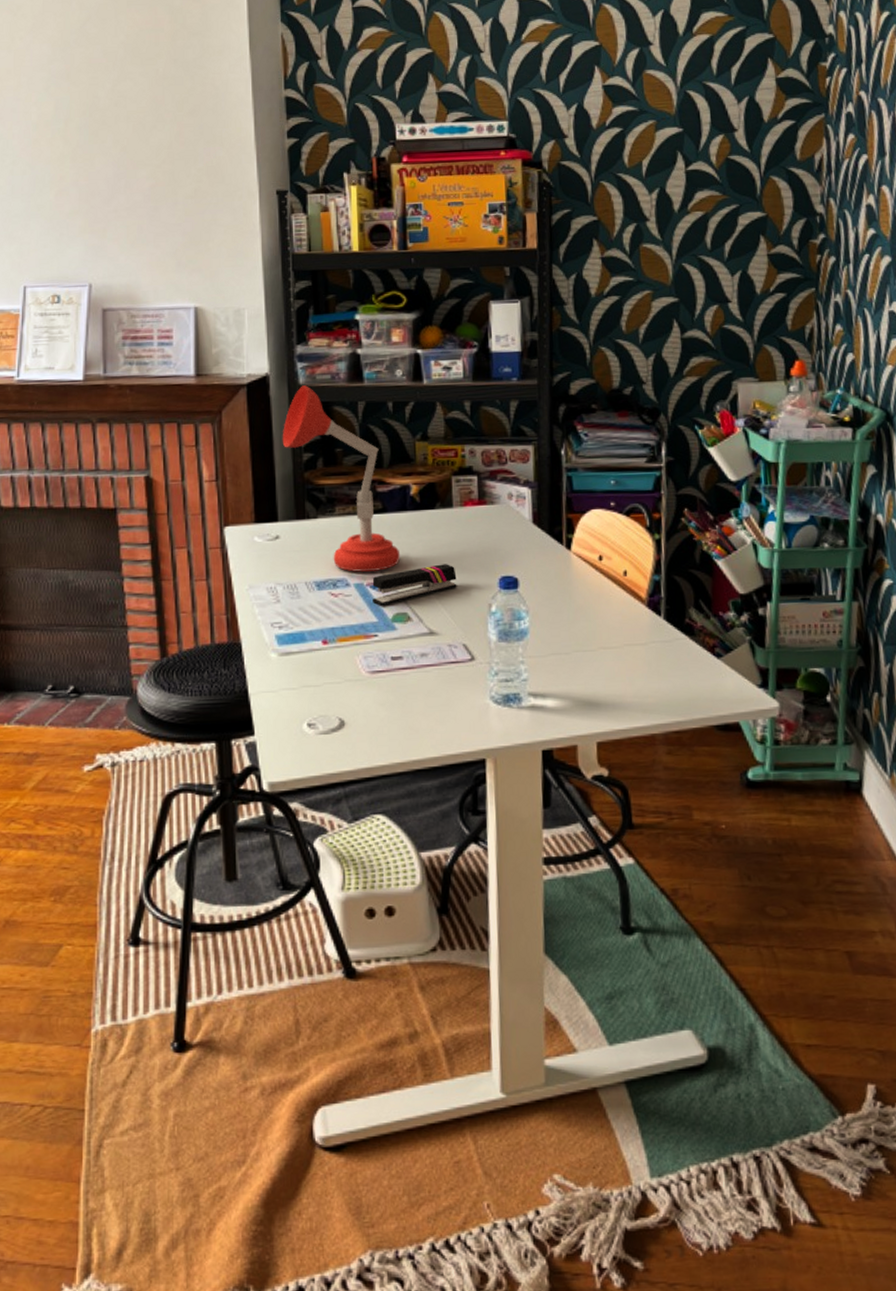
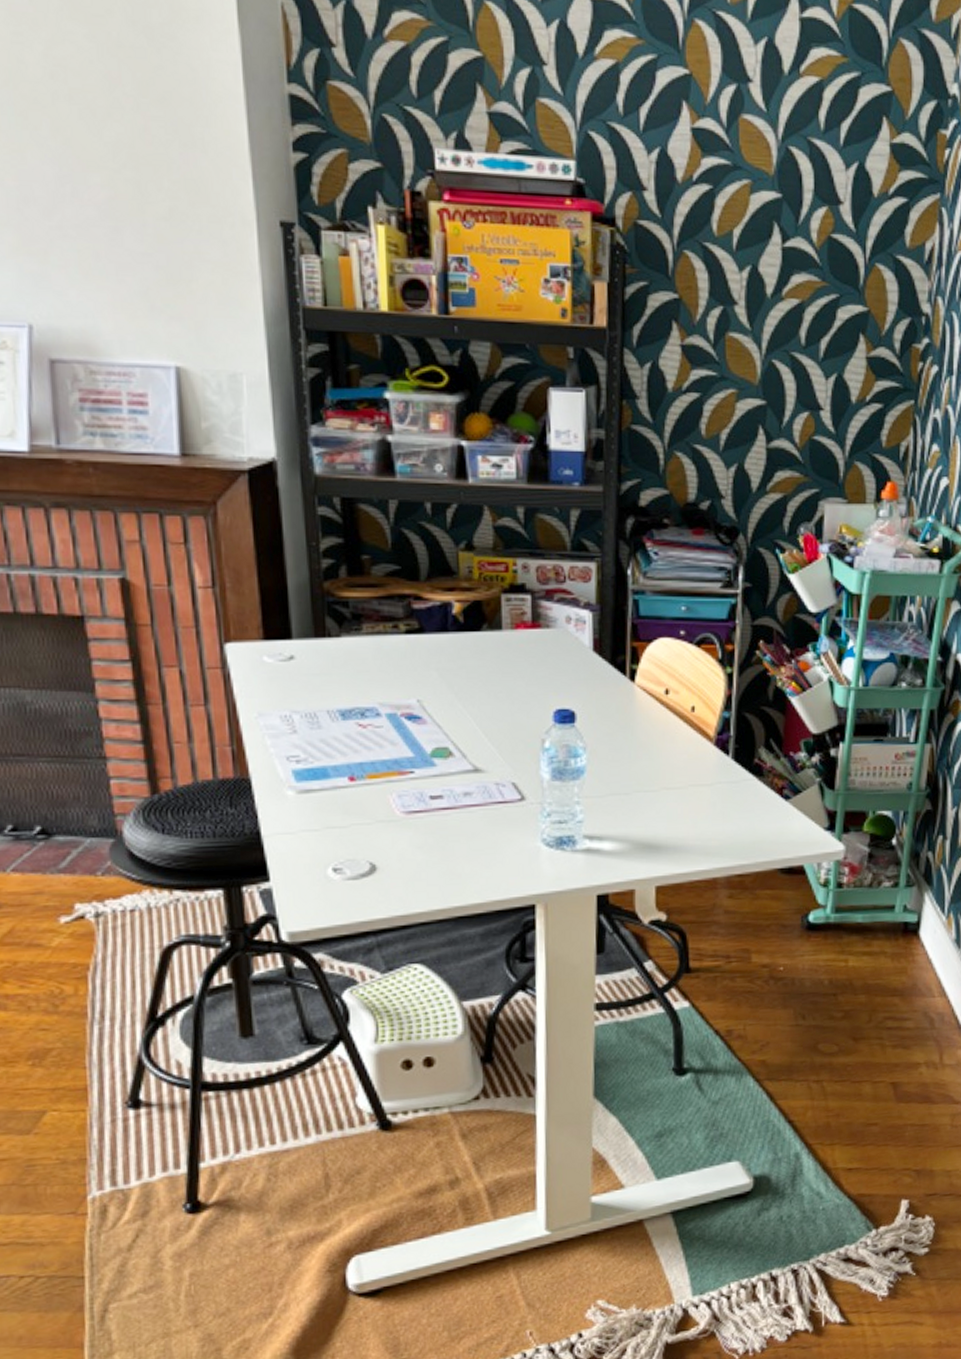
desk lamp: present [282,385,401,572] -> none [294,476,441,700]
stapler: present [372,564,457,606] -> none [407,694,506,739]

